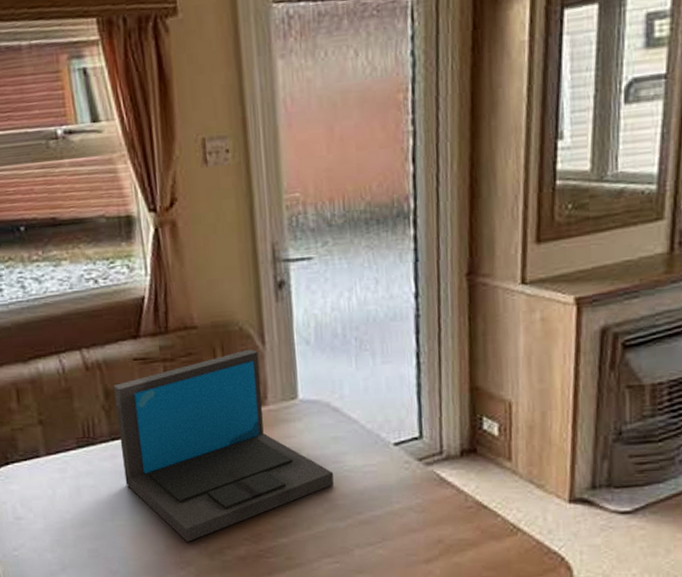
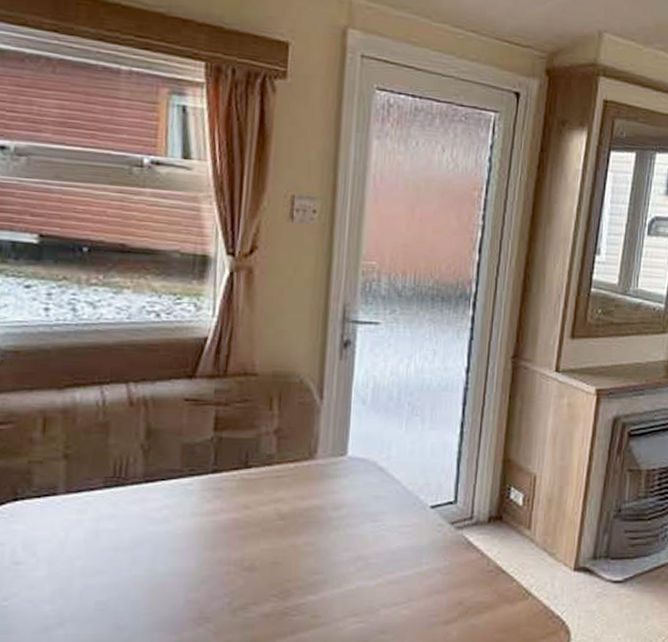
laptop: present [113,348,334,542] -> none [152,402,371,596]

